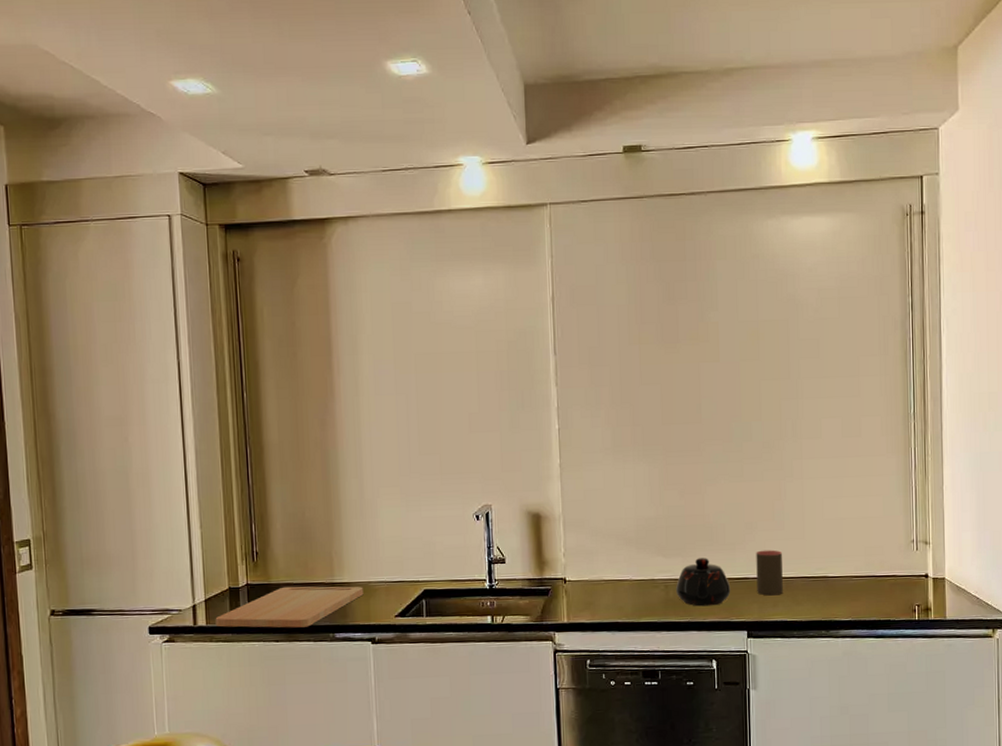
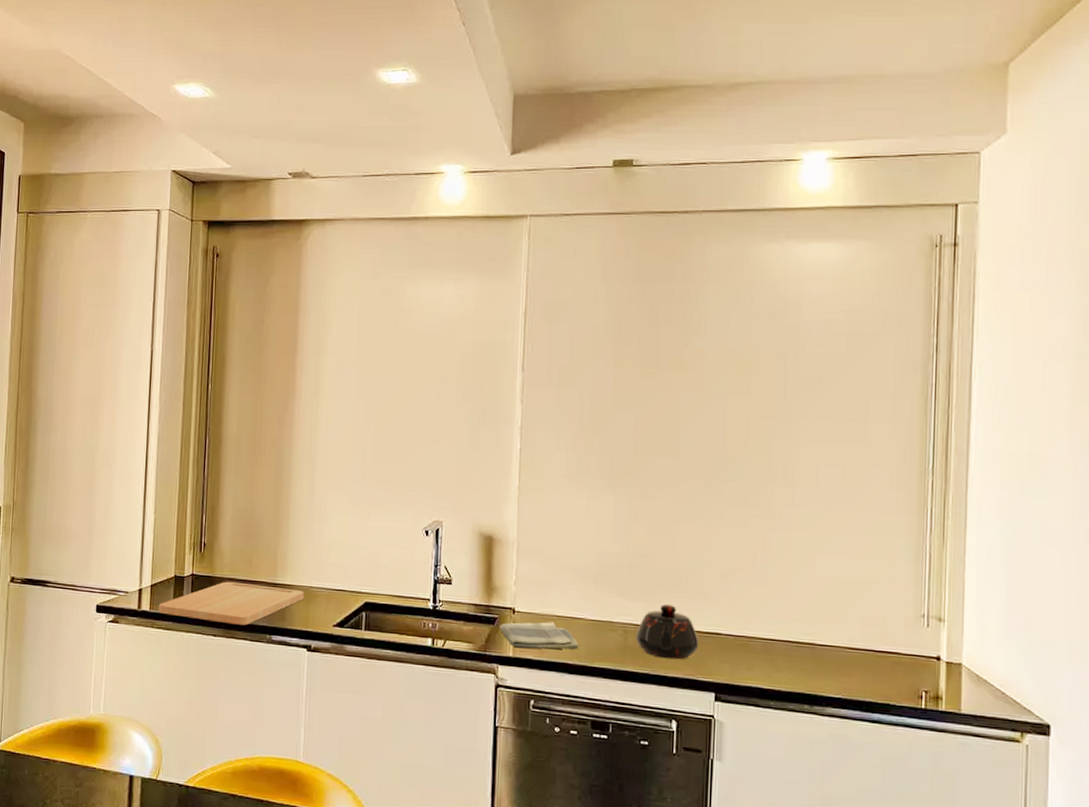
dish towel: none [552,586,627,614] -> present [499,622,579,650]
cup: present [756,550,783,596] -> none [729,604,762,658]

